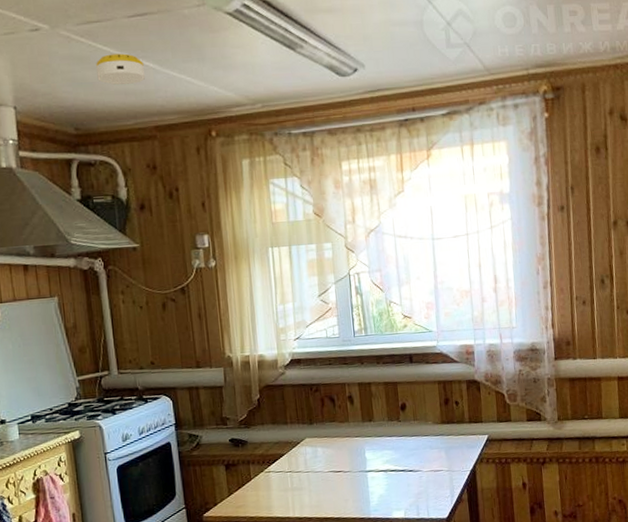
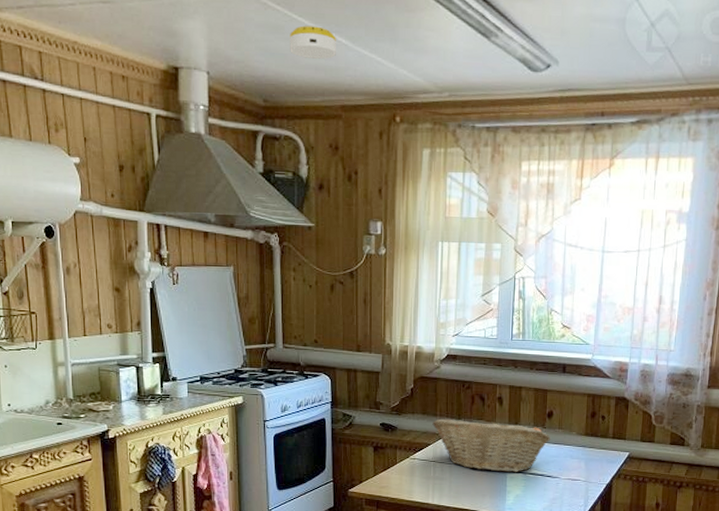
fruit basket: none [284,418,408,475] -> present [432,418,551,472]

